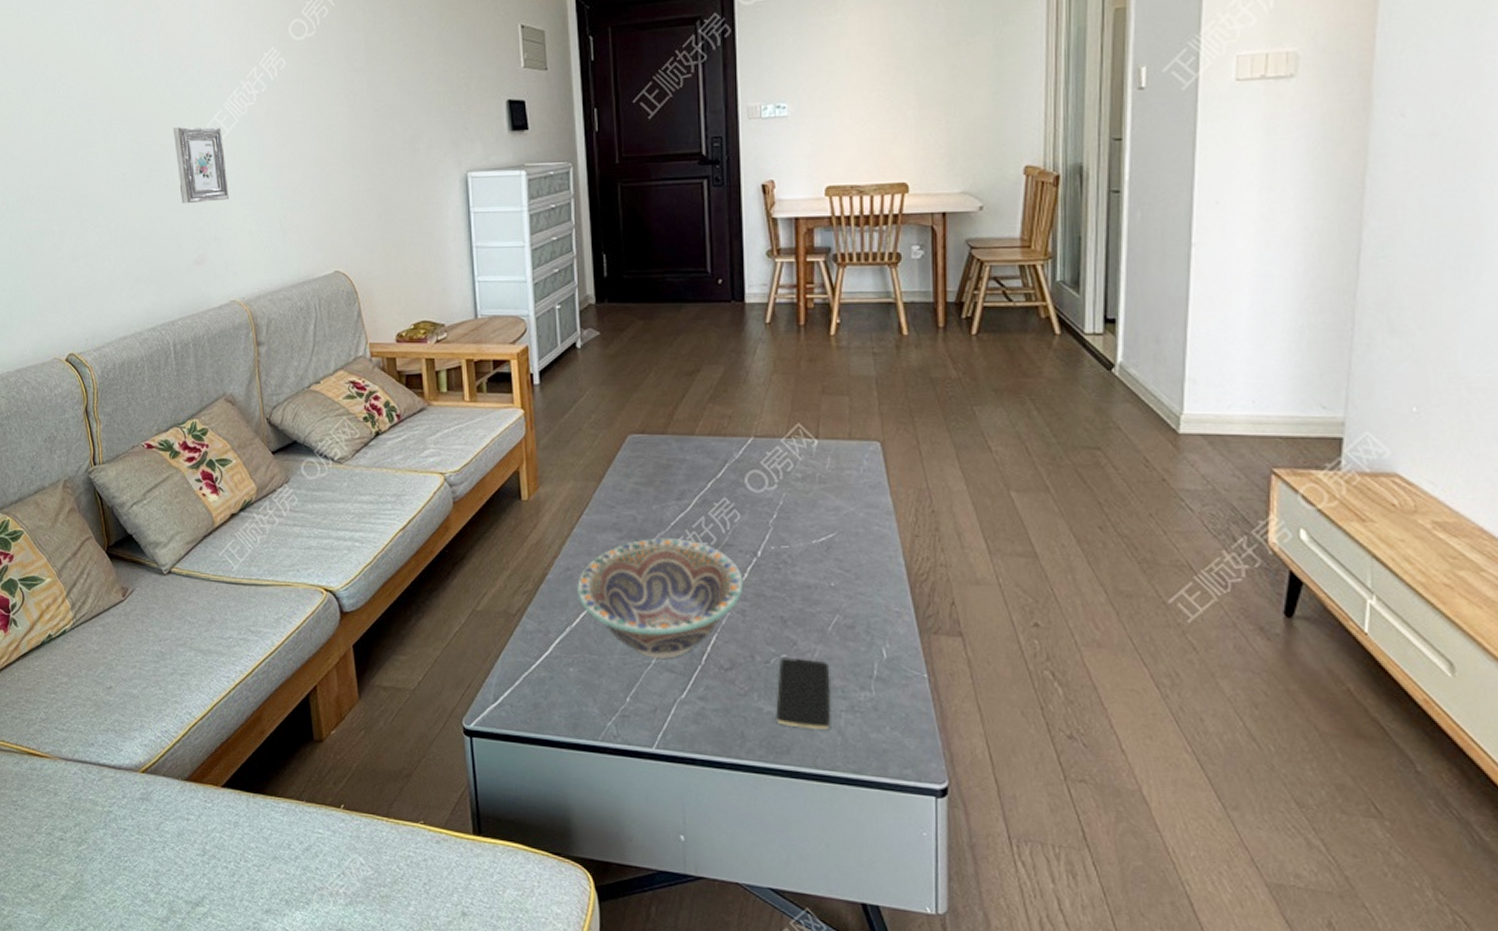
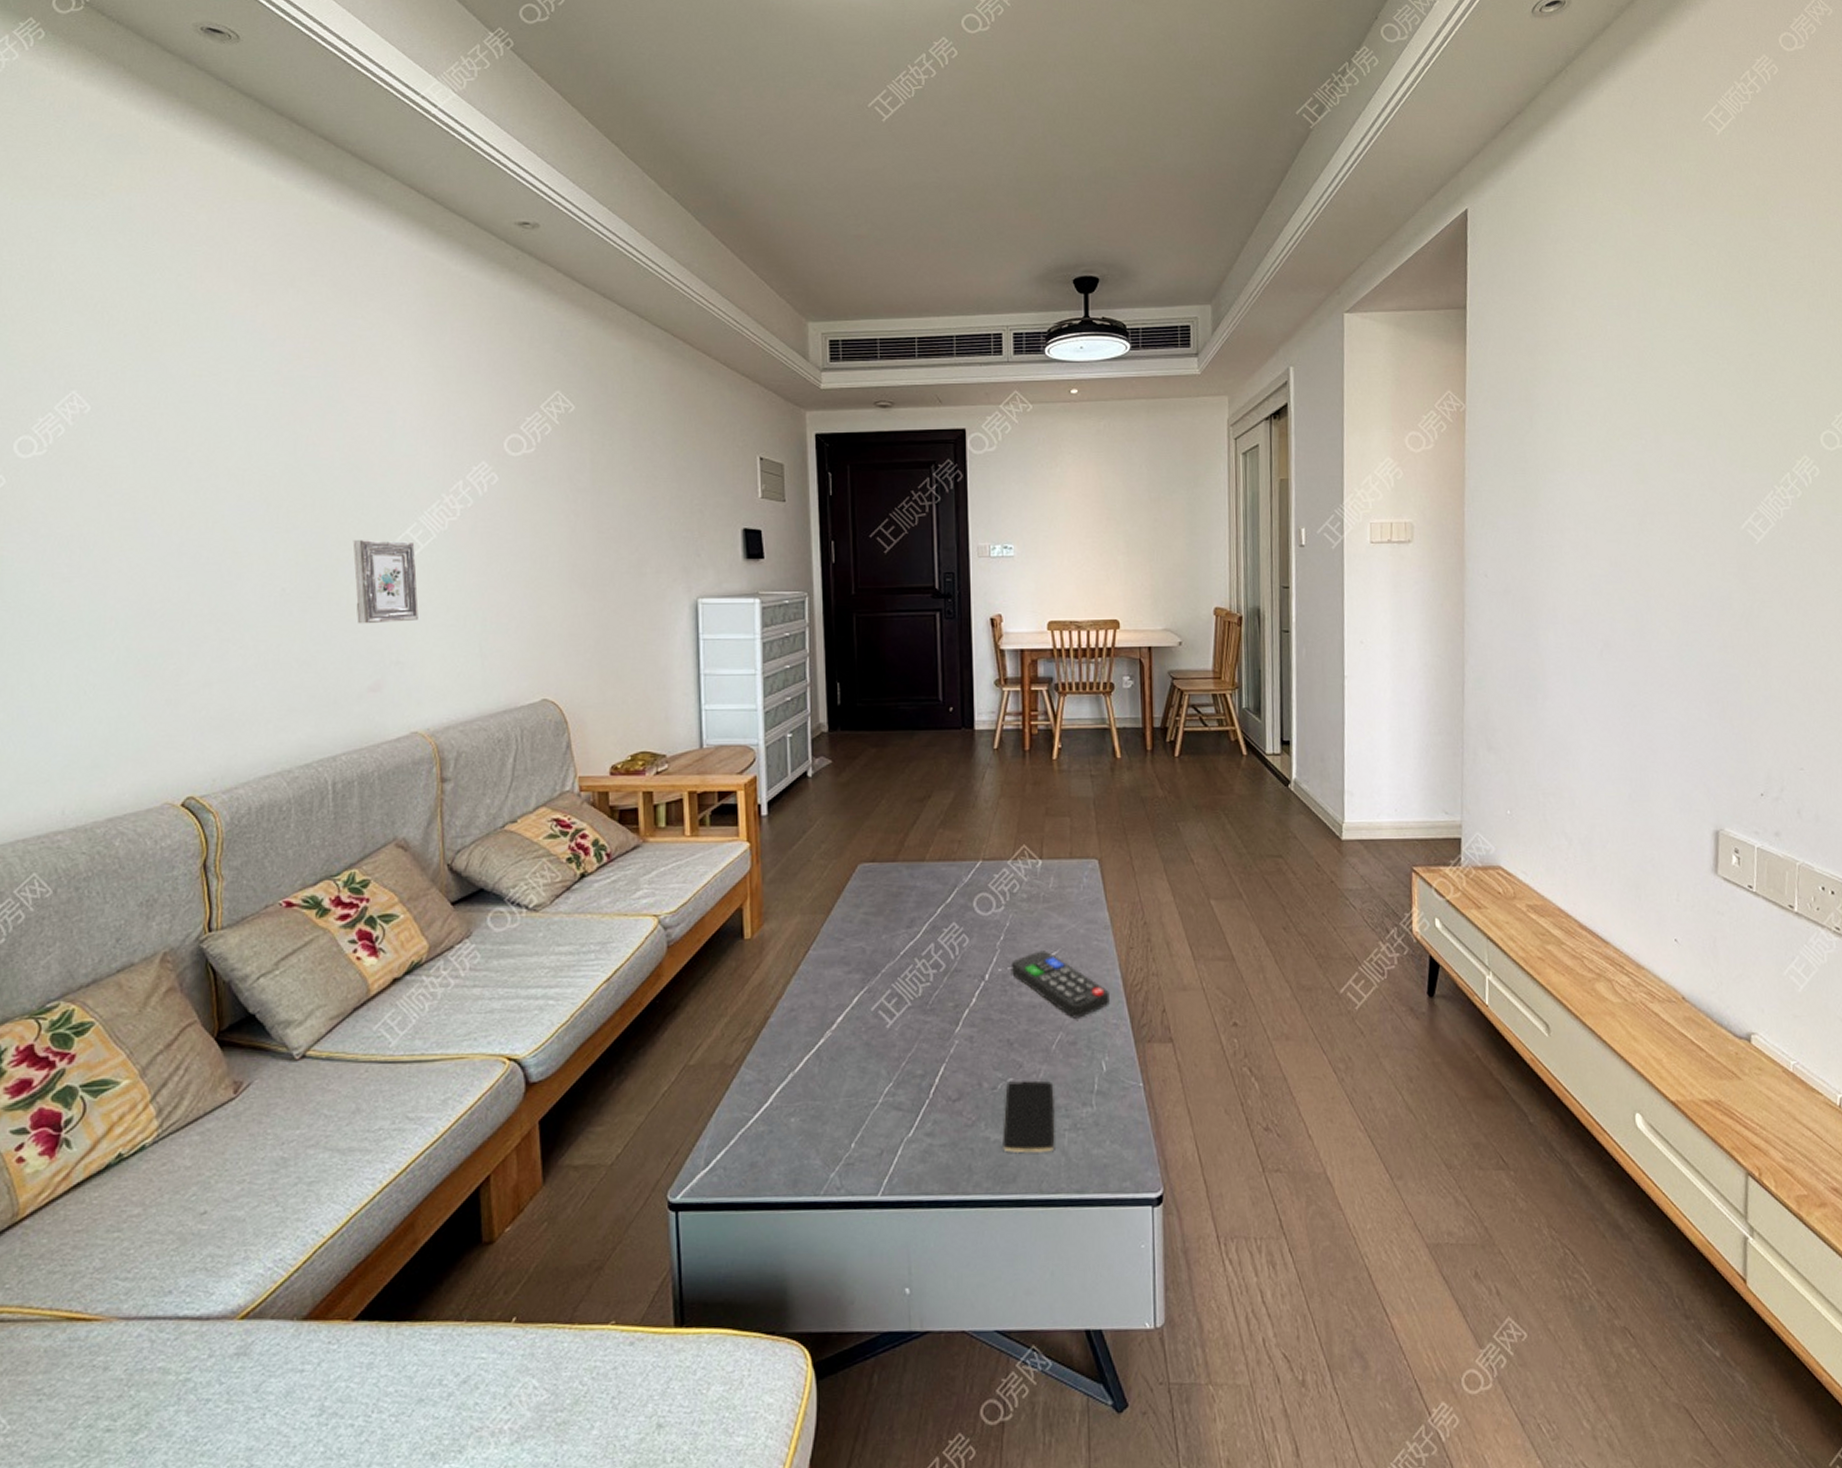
decorative bowl: present [577,538,744,659] -> none [801,968,972,1097]
remote control: none [784,532,891,603] -> present [1010,950,1110,1018]

